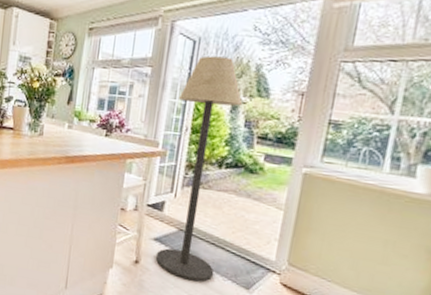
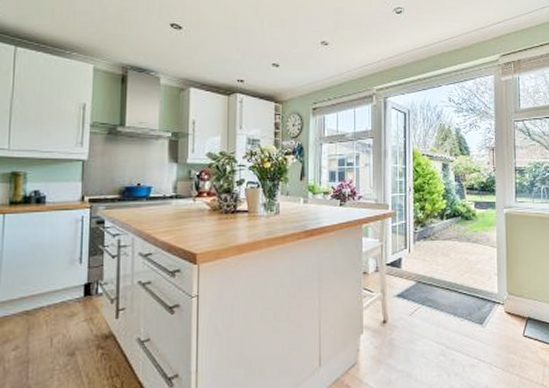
floor lamp: present [155,55,243,282] -> none [399,125,453,328]

